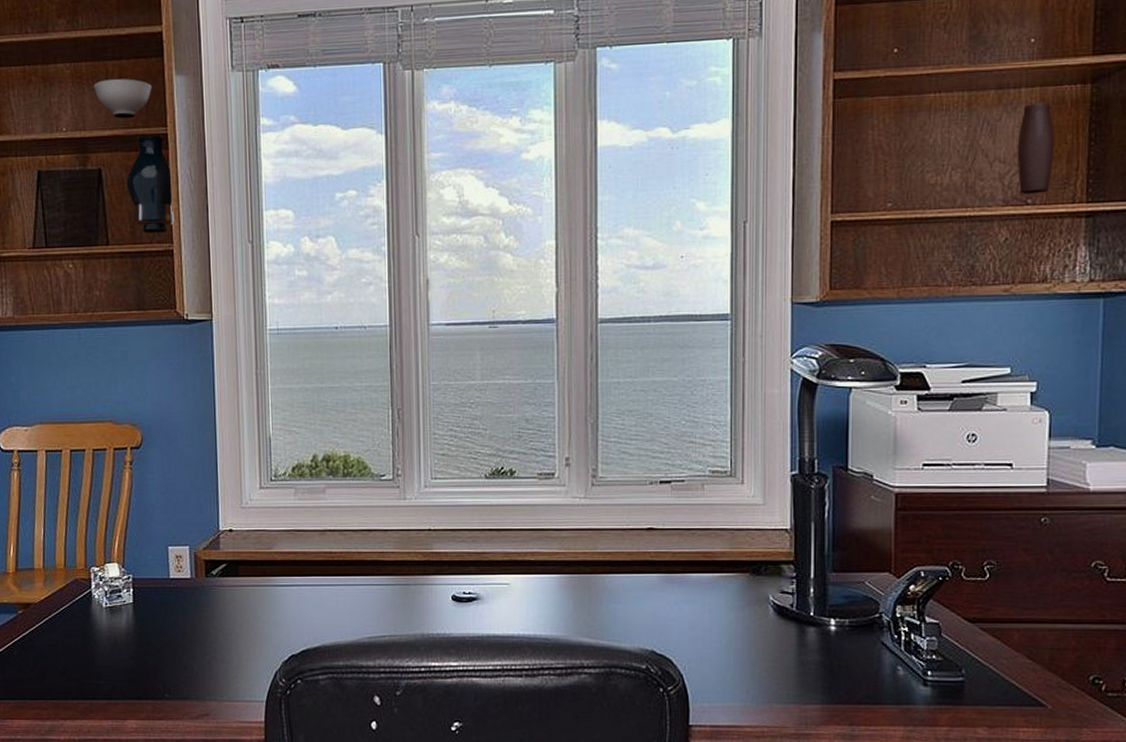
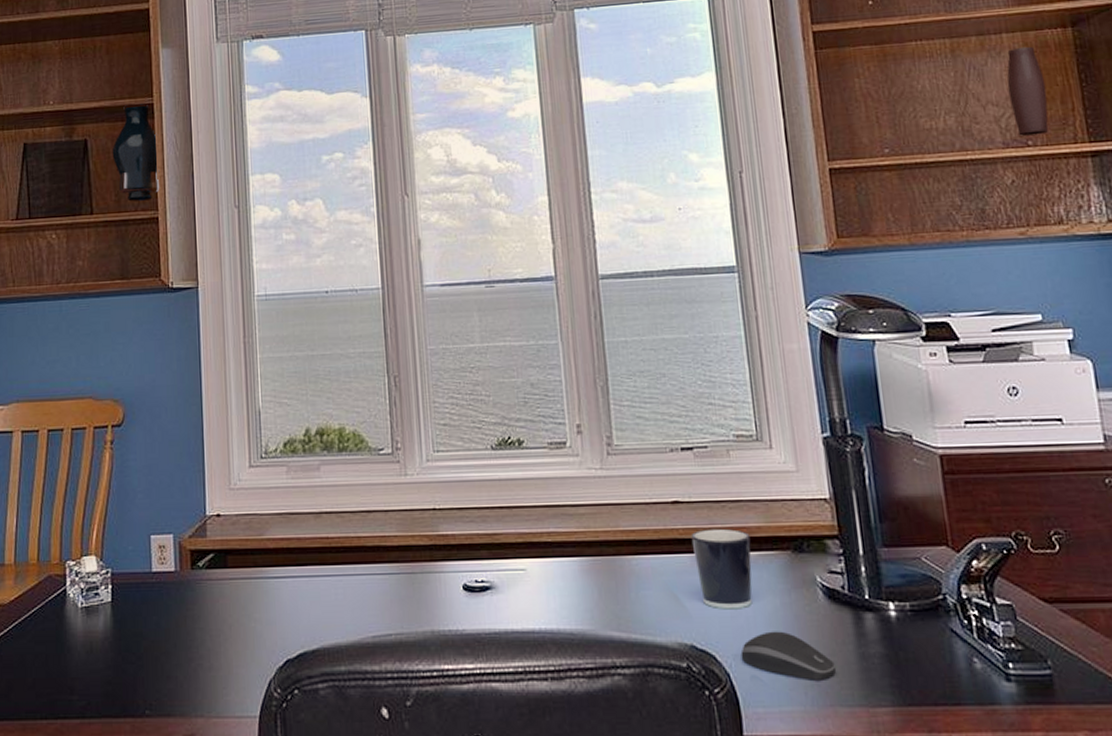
bowl: present [93,79,152,119] -> none [81,53,139,91]
mug: none [661,552,714,622] -> present [691,528,753,610]
computer mouse: none [694,640,777,682] -> present [740,631,837,680]

